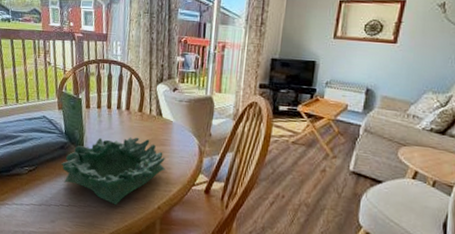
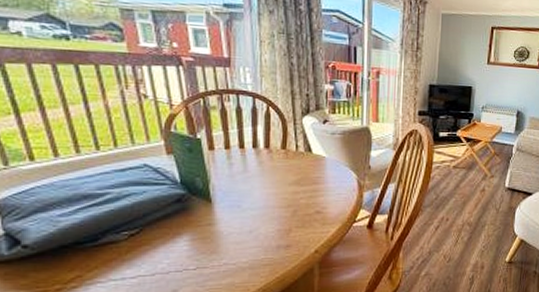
decorative bowl: present [61,137,165,206] -> none [179,178,320,258]

